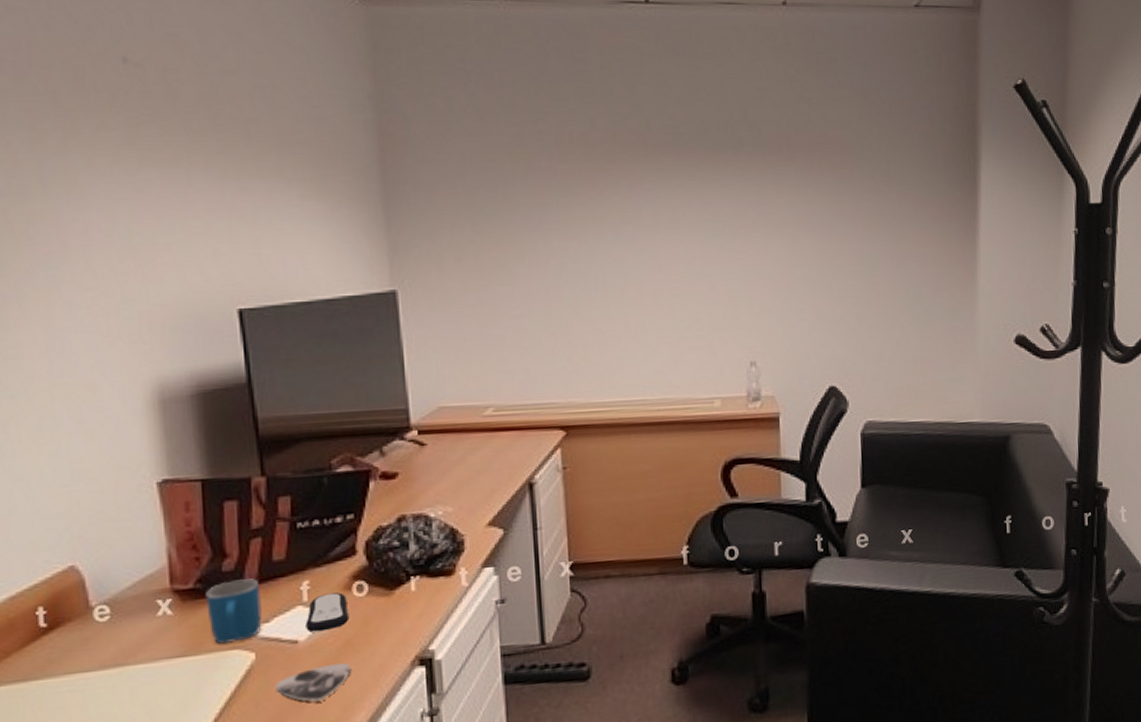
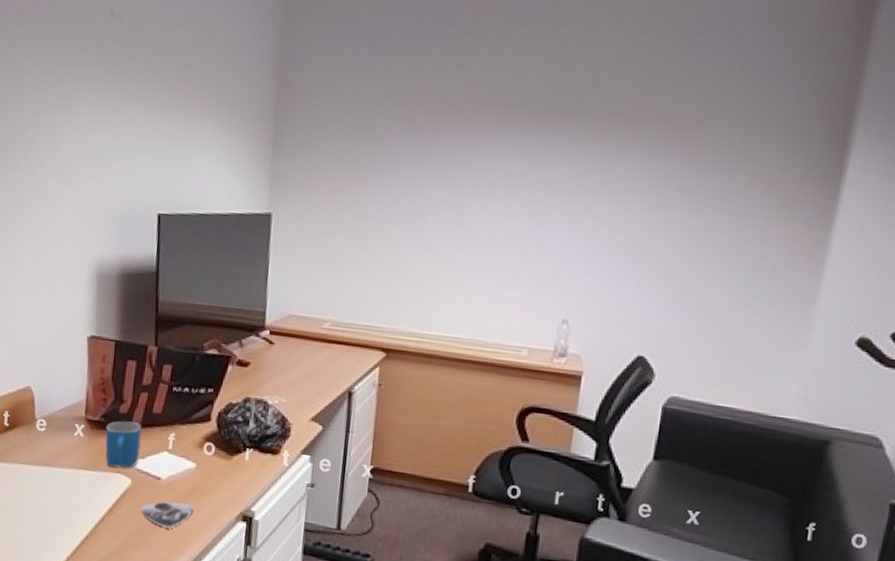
remote control: present [305,592,350,633] -> none [167,446,199,476]

